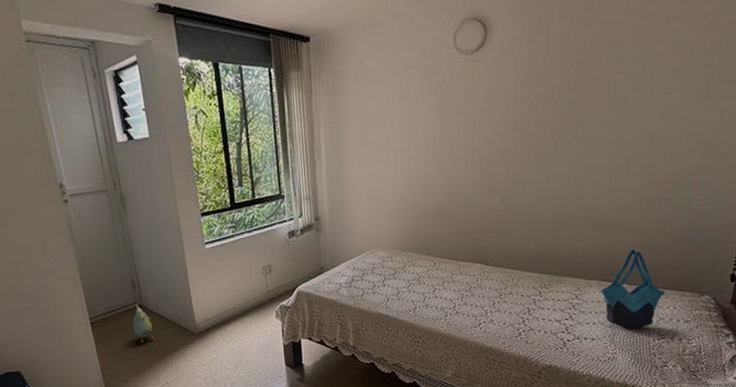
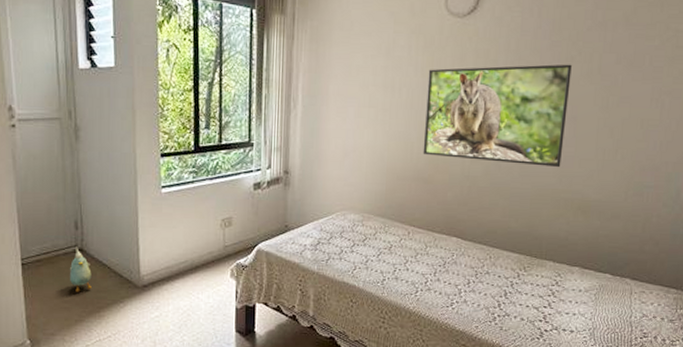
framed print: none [442,88,581,190] -> present [423,64,572,167]
tote bag: present [600,249,666,329] -> none [582,237,650,324]

